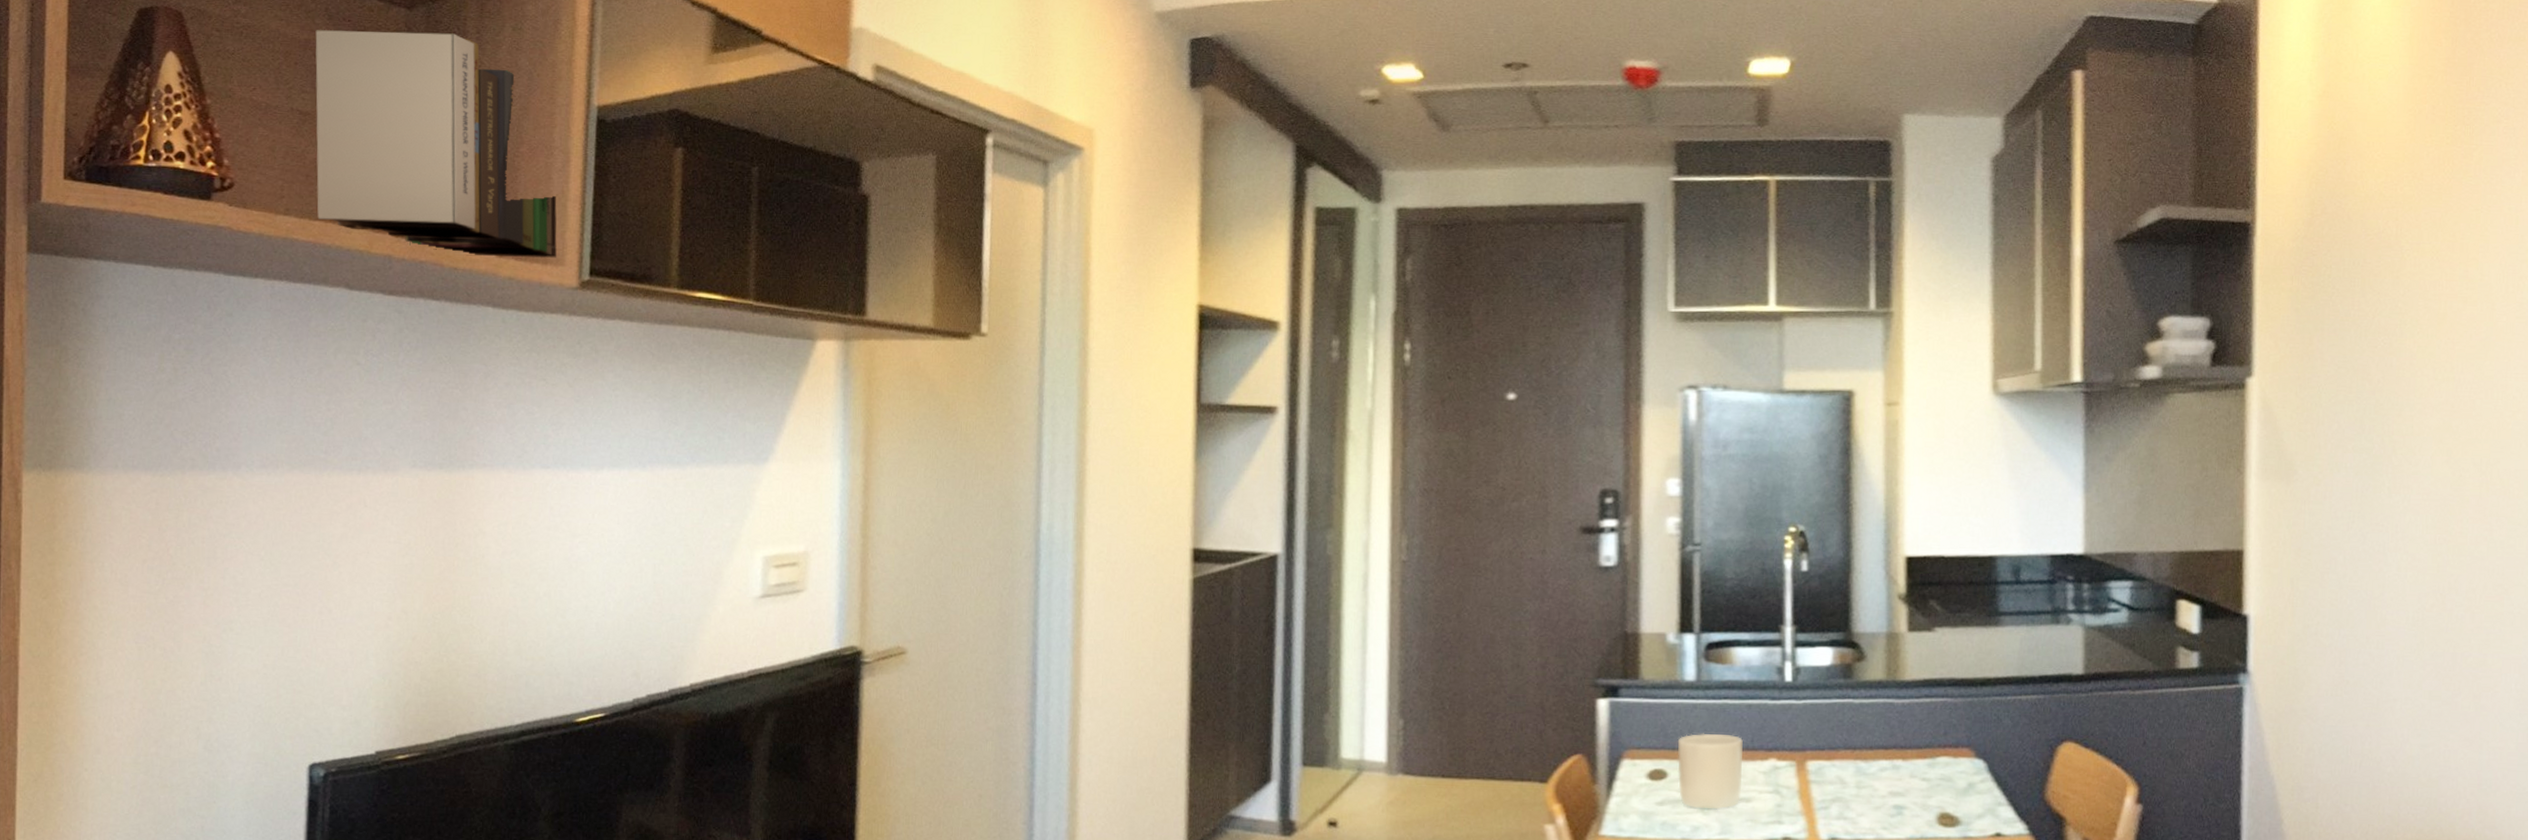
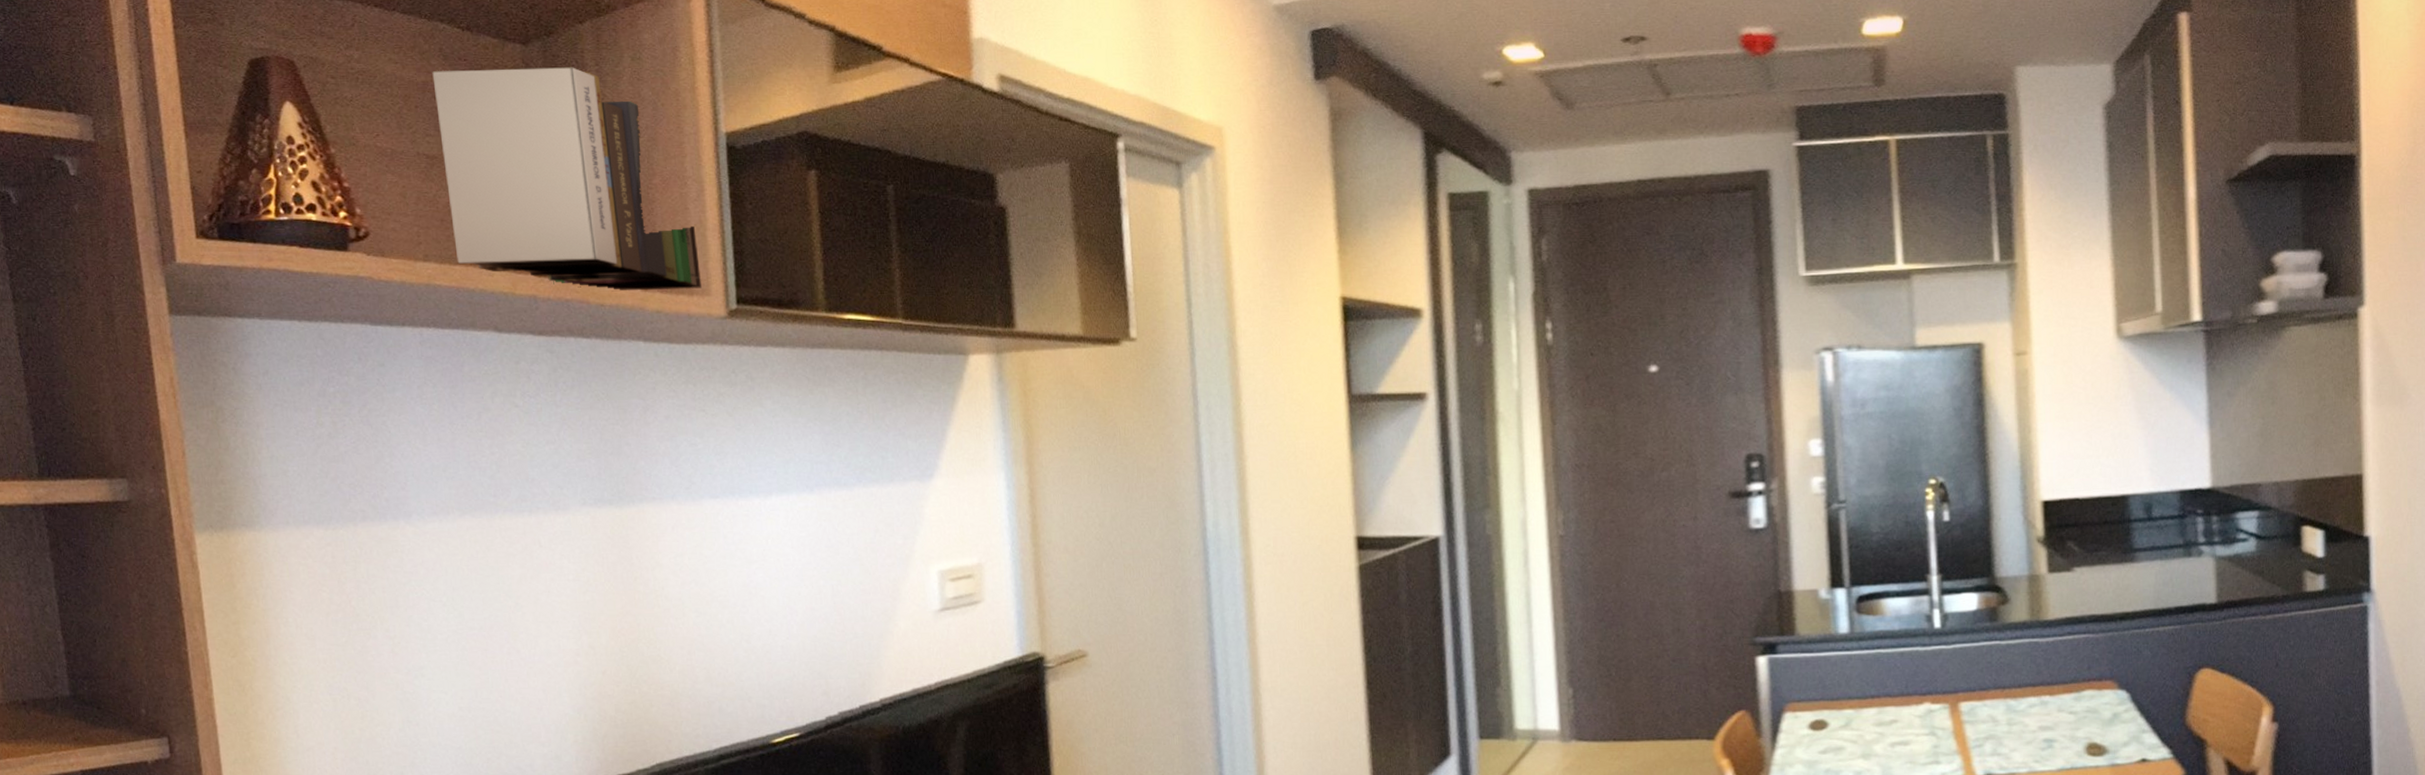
mug: present [1677,733,1743,809] -> none [1835,682,1900,755]

